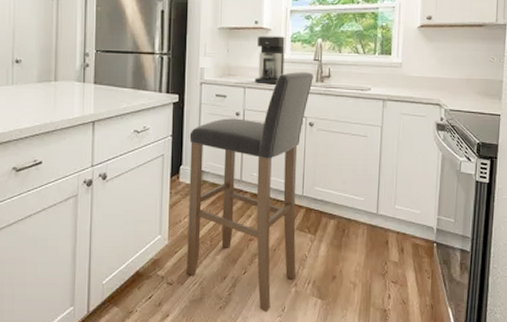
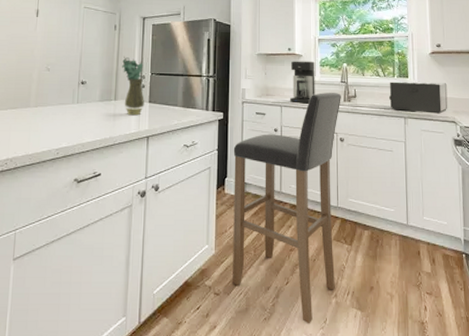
vase: none [62,30,89,98] -> present [122,56,144,116]
toaster: none [368,58,435,96] -> present [389,81,448,114]

